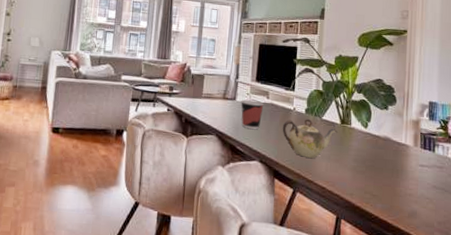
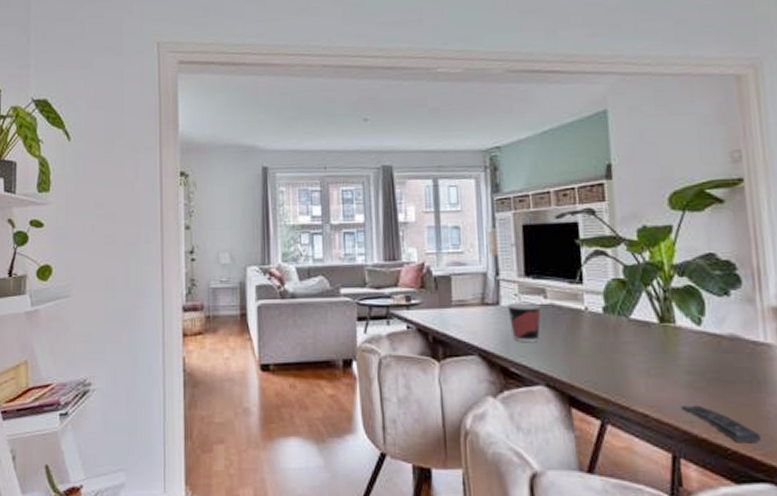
teapot: present [282,119,338,158] -> none [572,321,658,375]
remote control: none [347,182,395,212] -> present [681,404,763,444]

